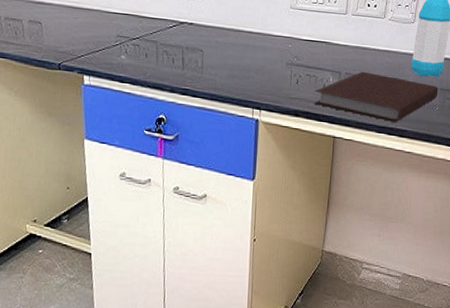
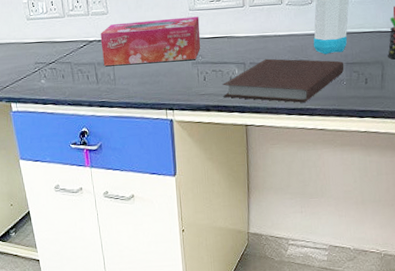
tissue box: none [192,8,300,60] -> present [100,16,201,66]

